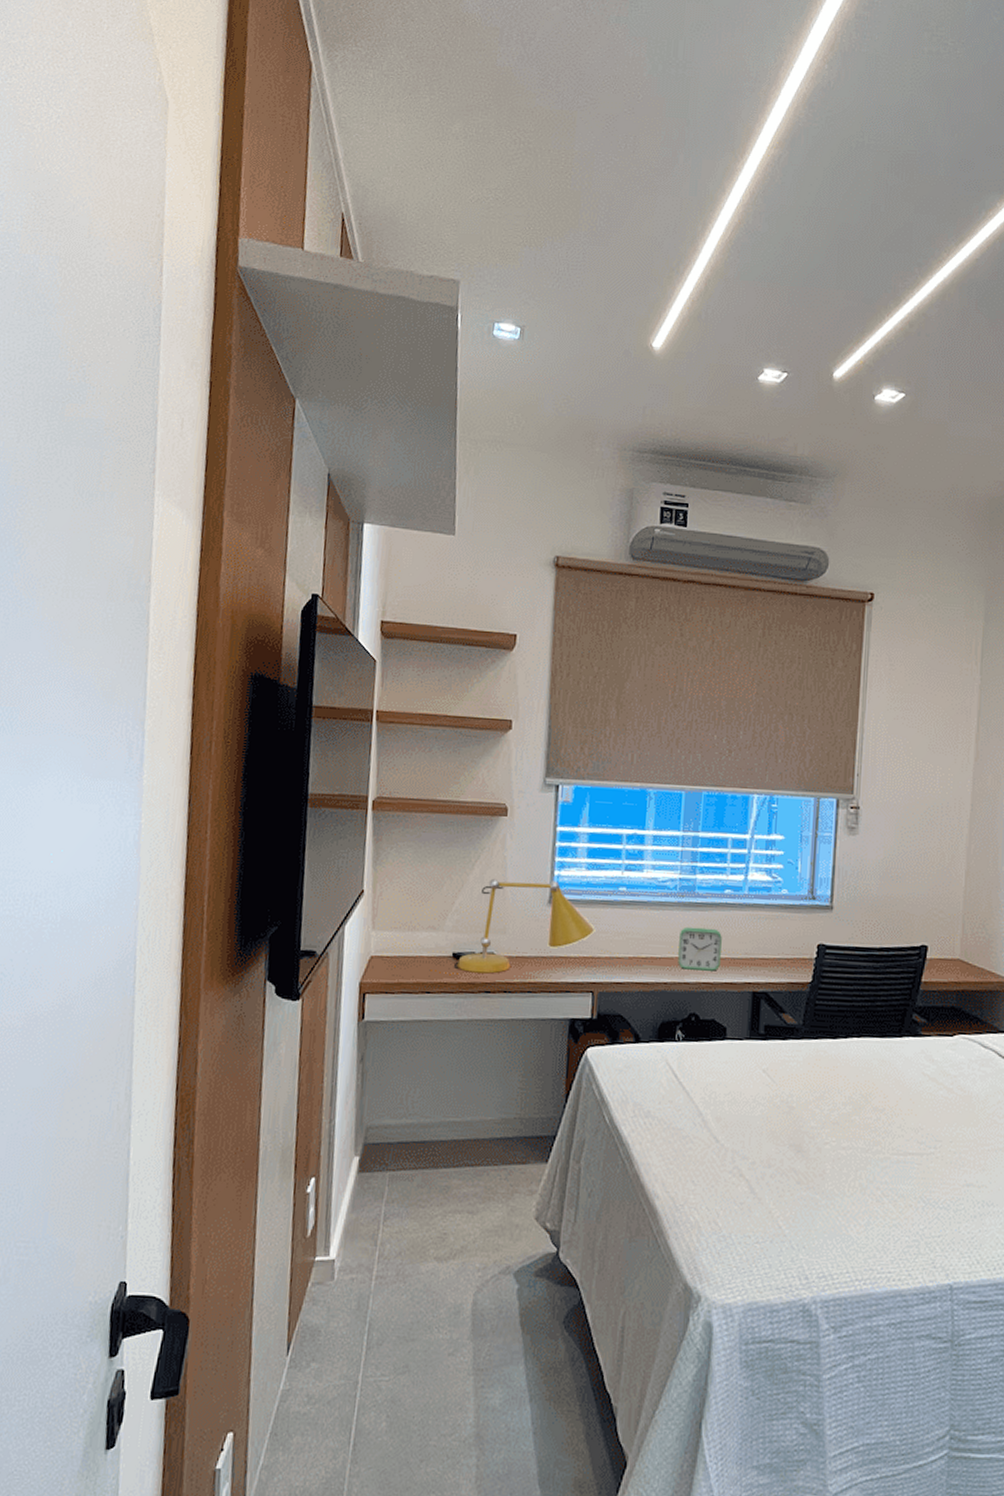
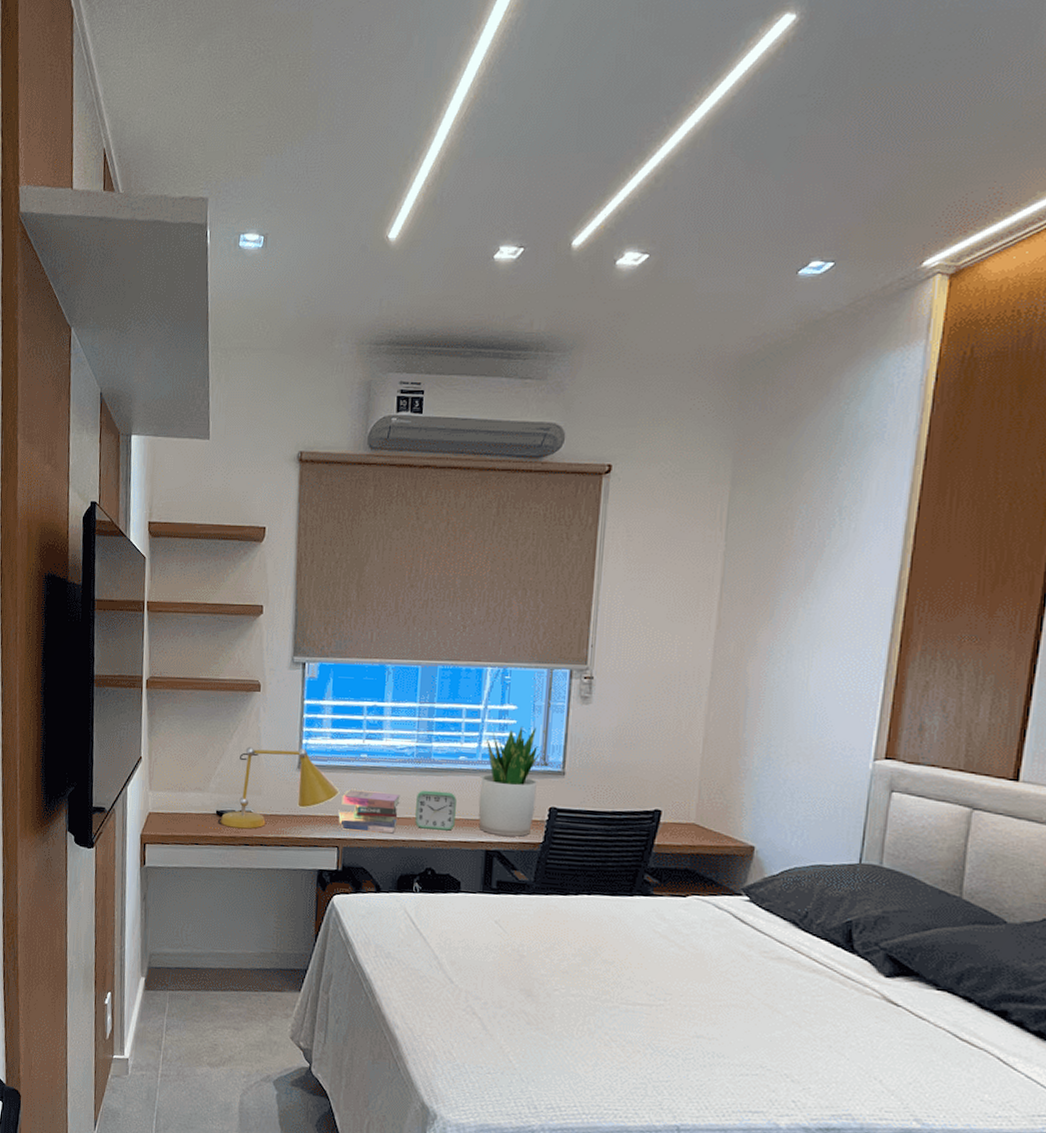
books: none [593,927,662,976] -> present [338,790,401,834]
planter: none [745,858,809,977] -> present [478,726,542,837]

